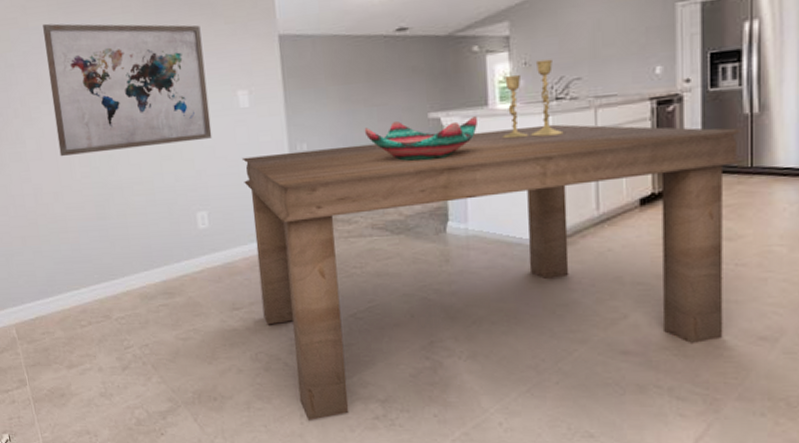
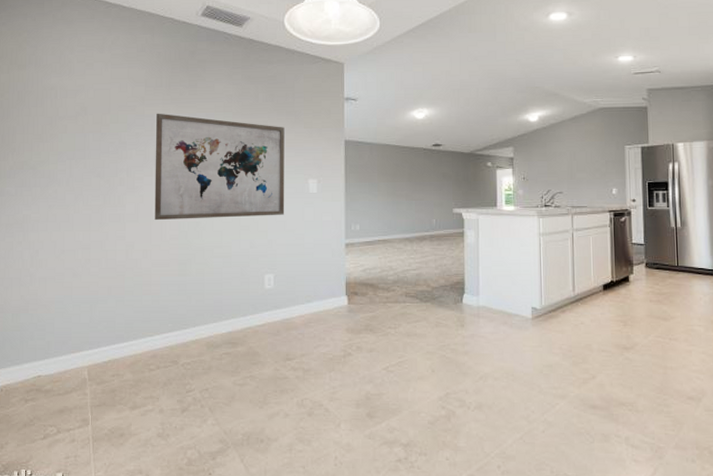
dining table: present [241,124,743,420] -> none [306,224,671,462]
decorative bowl: present [364,116,477,162] -> none [405,213,489,245]
candlestick: present [503,59,564,139] -> none [507,177,550,233]

